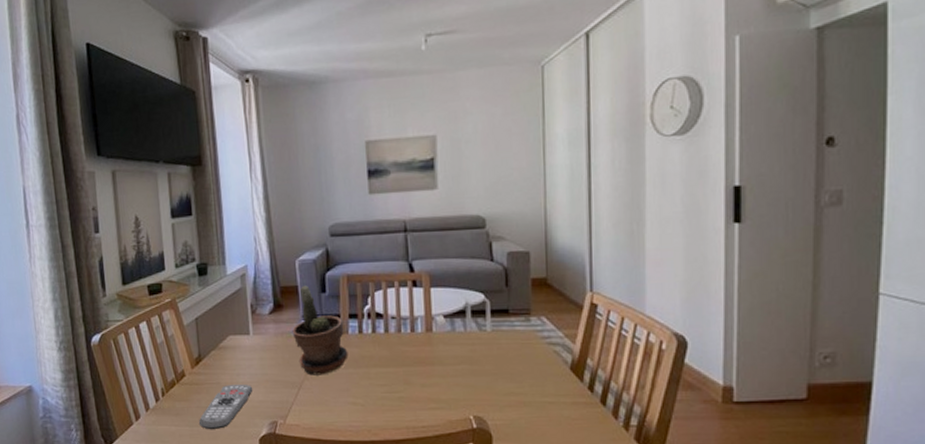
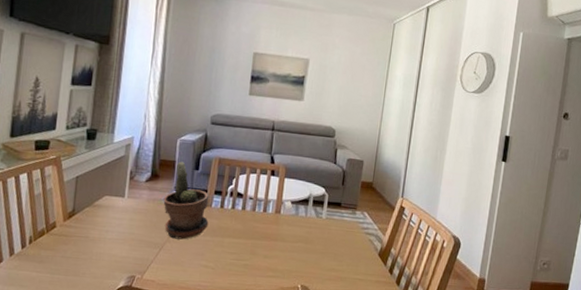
remote control: present [198,385,253,430] -> none [60,239,119,279]

